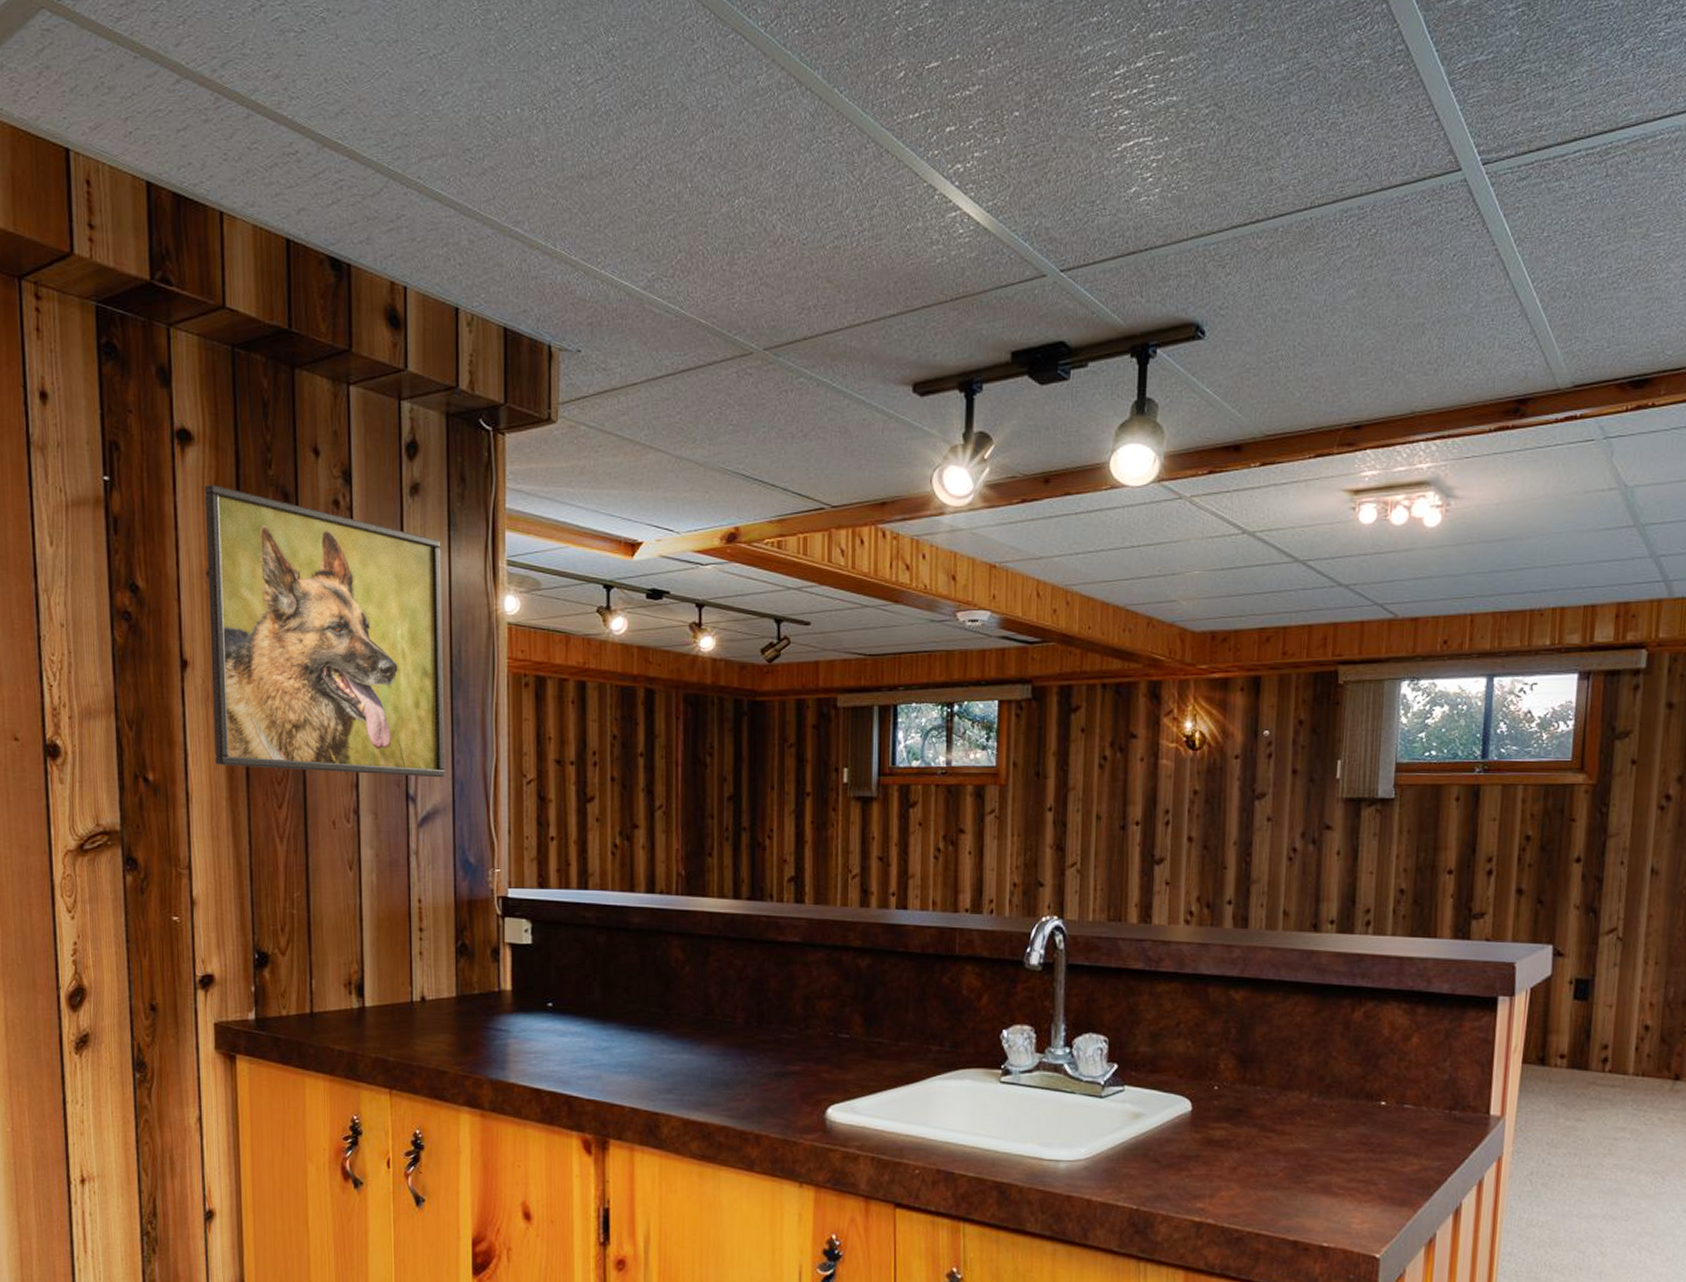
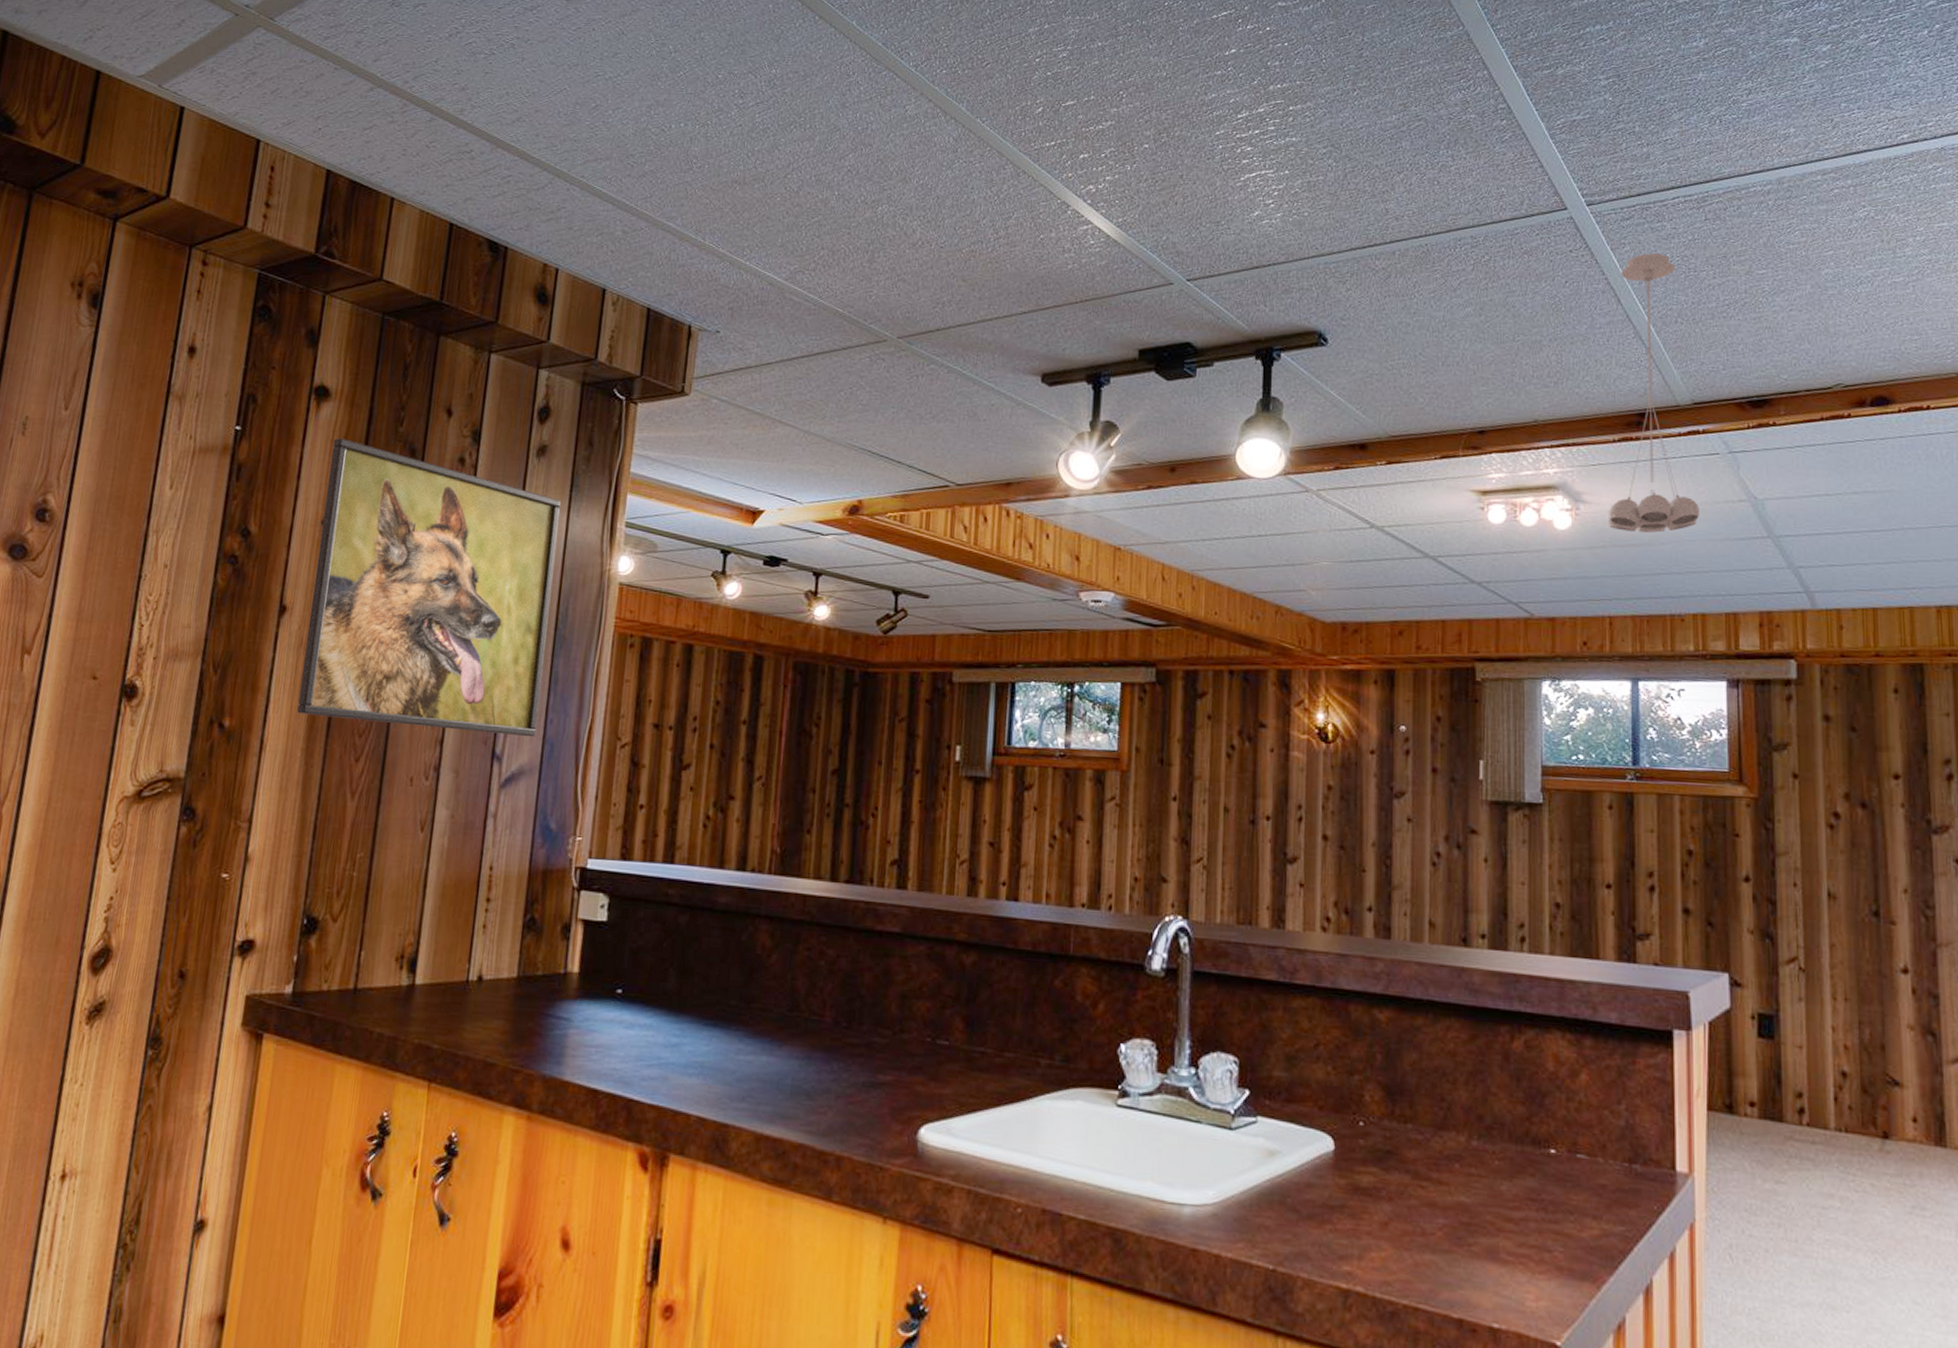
pendant light: none [1477,218,1569,527] -> present [1607,253,1699,533]

